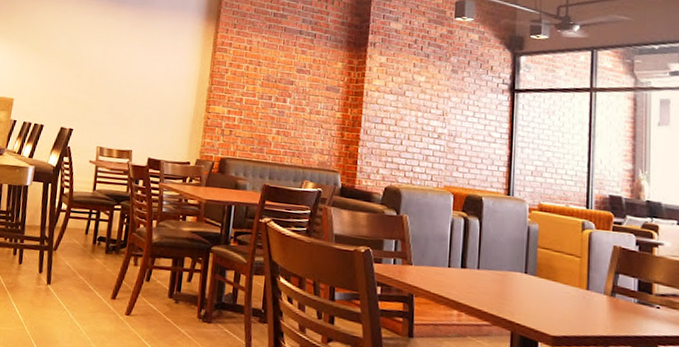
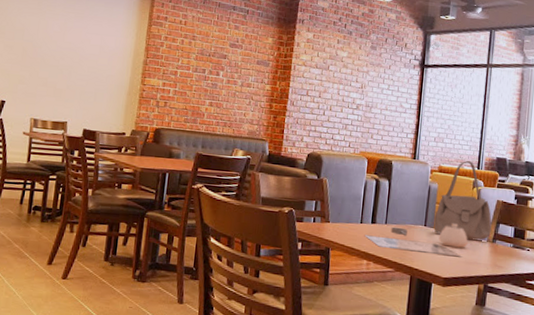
newspaper: none [453,272,573,313] -> present [364,227,462,257]
handbag: none [536,198,609,293] -> present [433,160,492,240]
sugar bowl: none [543,271,580,302] -> present [438,223,468,248]

